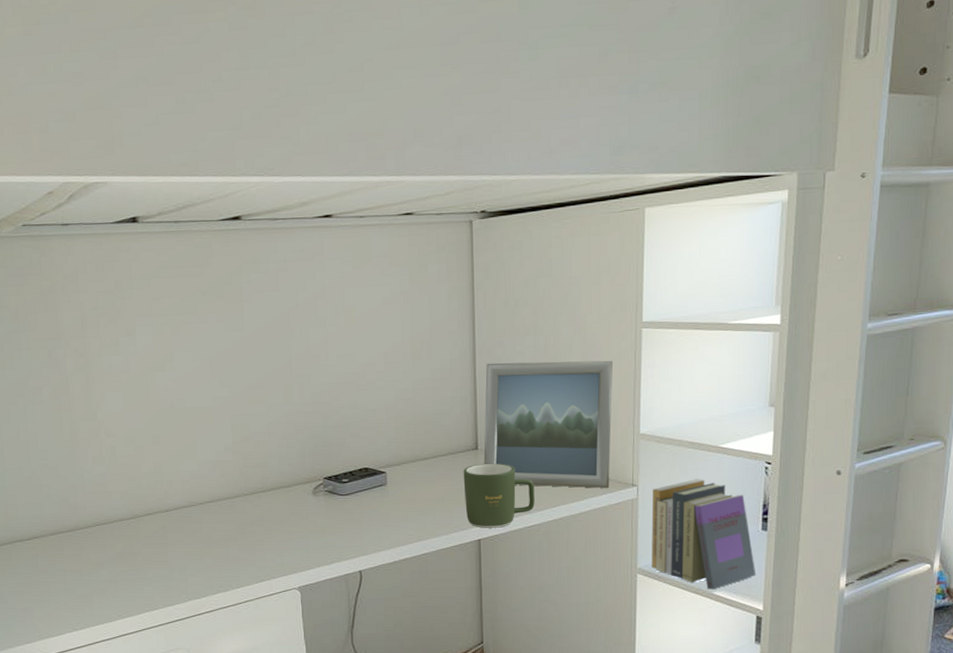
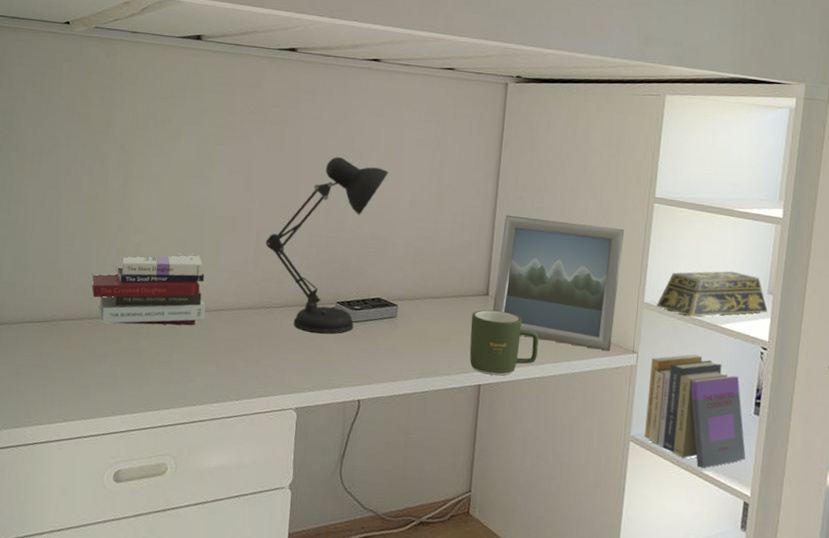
books: none [71,450,194,532] -> present [91,253,206,325]
desk lamp: none [242,328,358,512] -> present [265,157,388,334]
decorative box: none [652,388,770,442] -> present [656,271,768,317]

